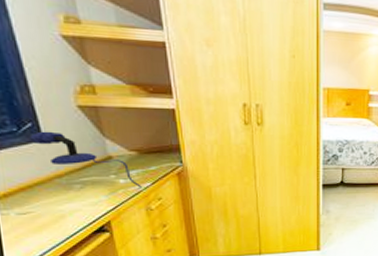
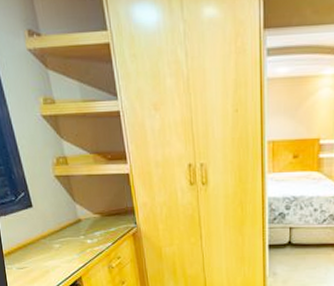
microphone: present [30,131,142,188] -> none [23,199,104,247]

